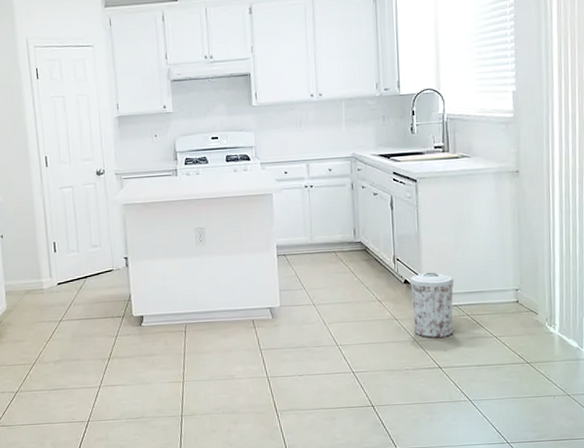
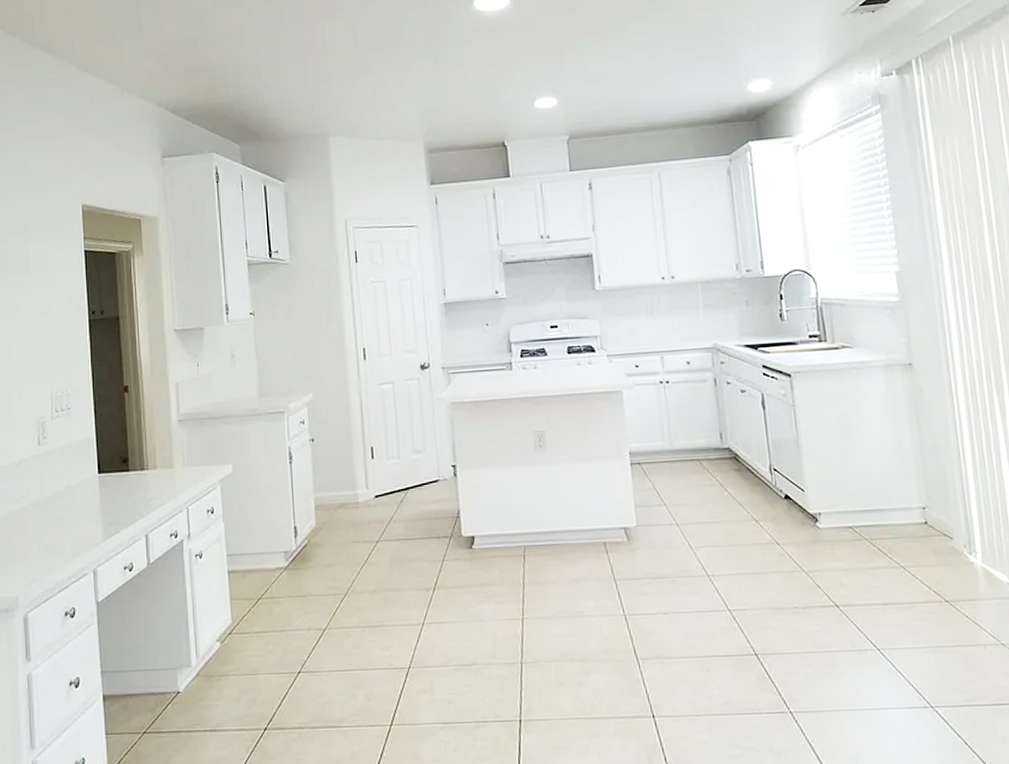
trash can: present [409,272,454,338] -> none [790,486,849,568]

